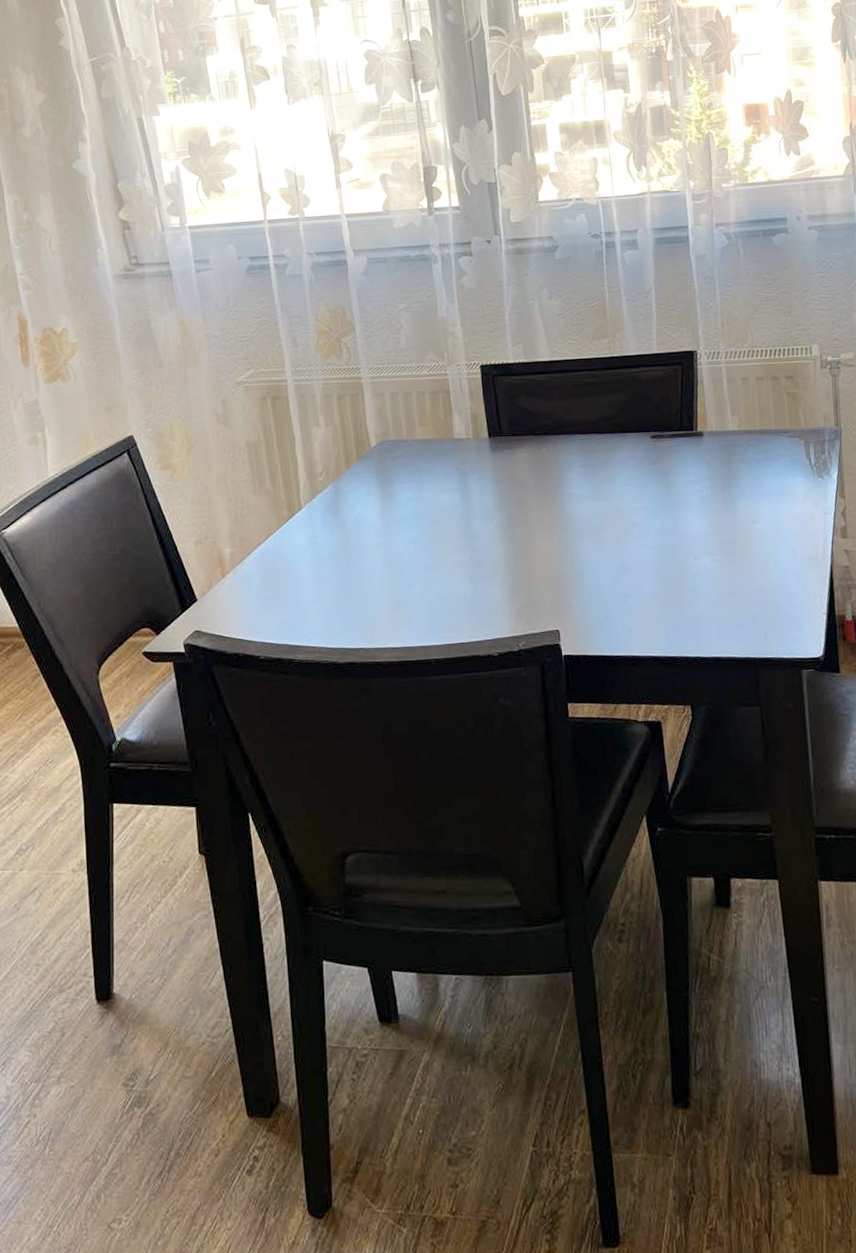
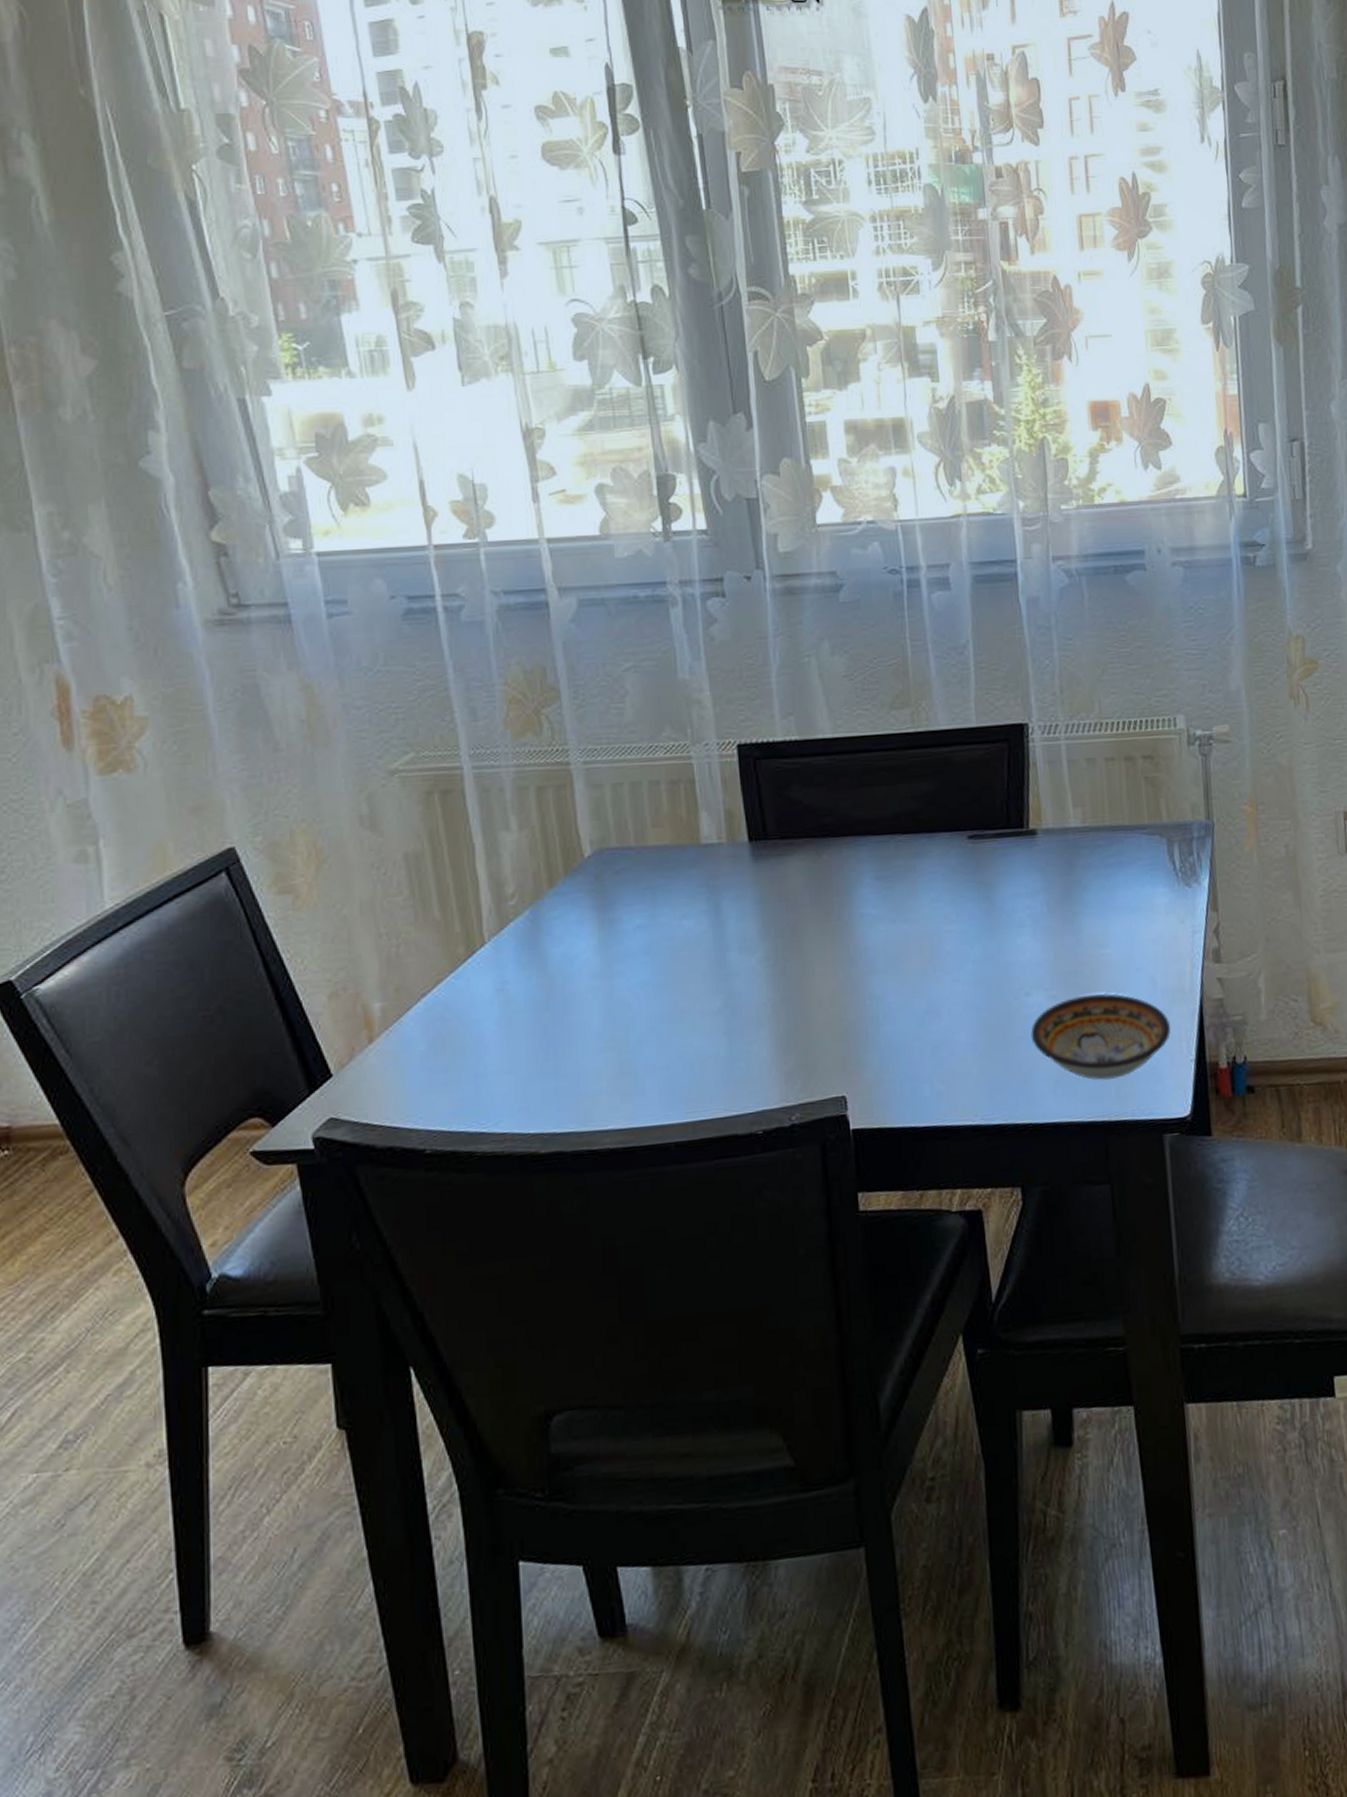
ceramic bowl: none [698,559,808,626] -> present [1030,994,1171,1080]

